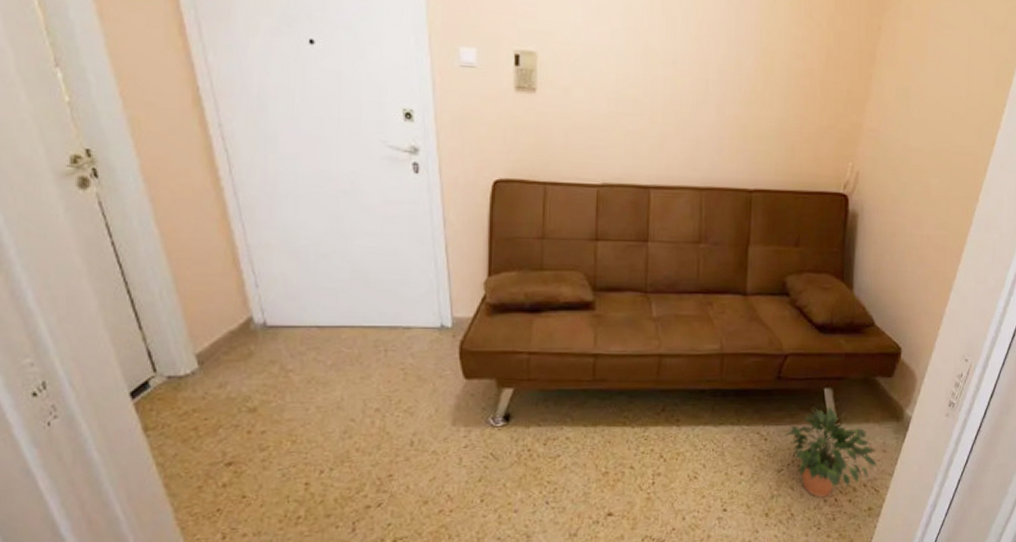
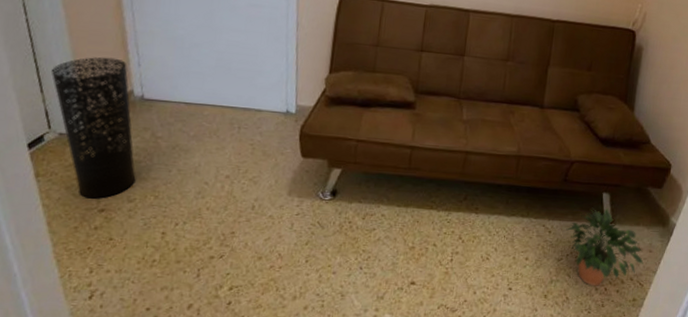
umbrella stand: none [149,280,267,451] -> present [50,57,136,199]

